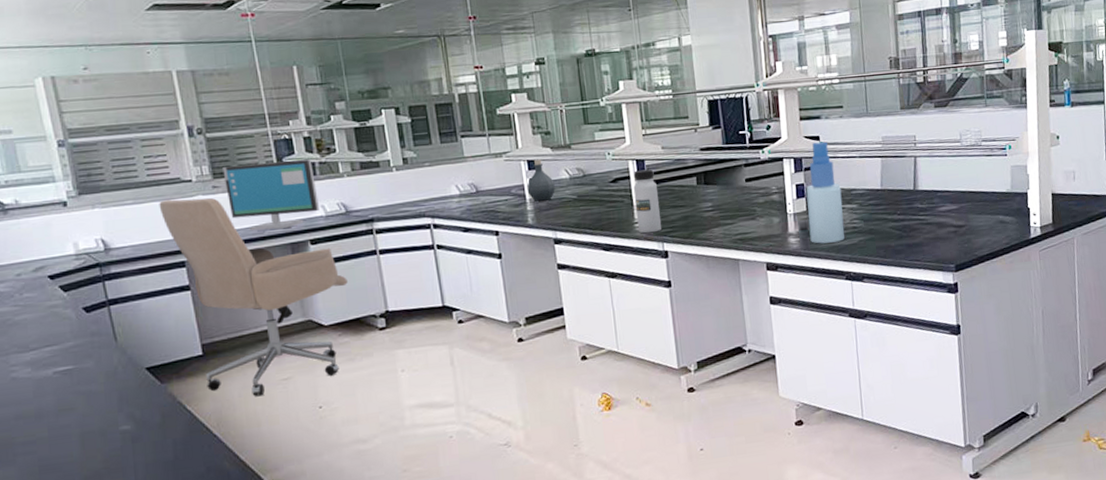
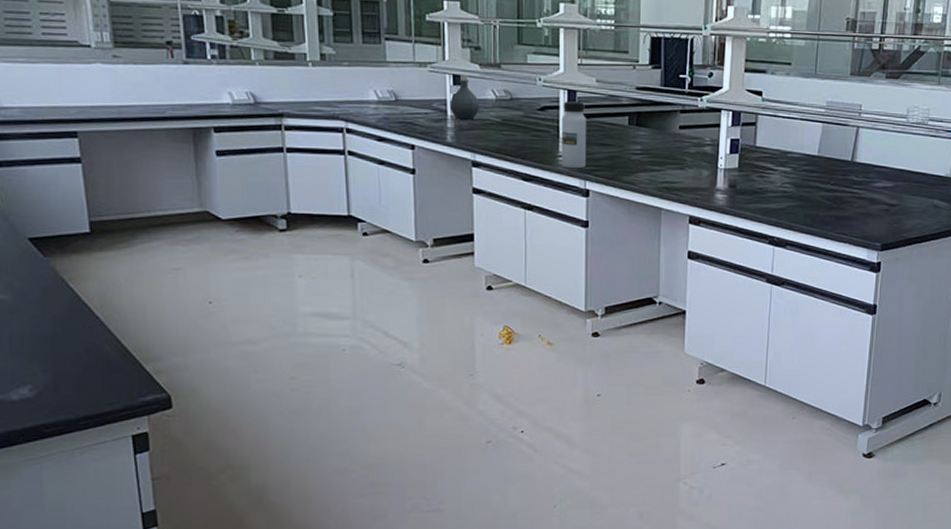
office chair: present [159,197,348,396] -> none [53,63,250,282]
computer monitor: present [223,159,319,231] -> none [125,35,226,111]
spray bottle: present [806,141,845,244] -> none [738,97,777,204]

